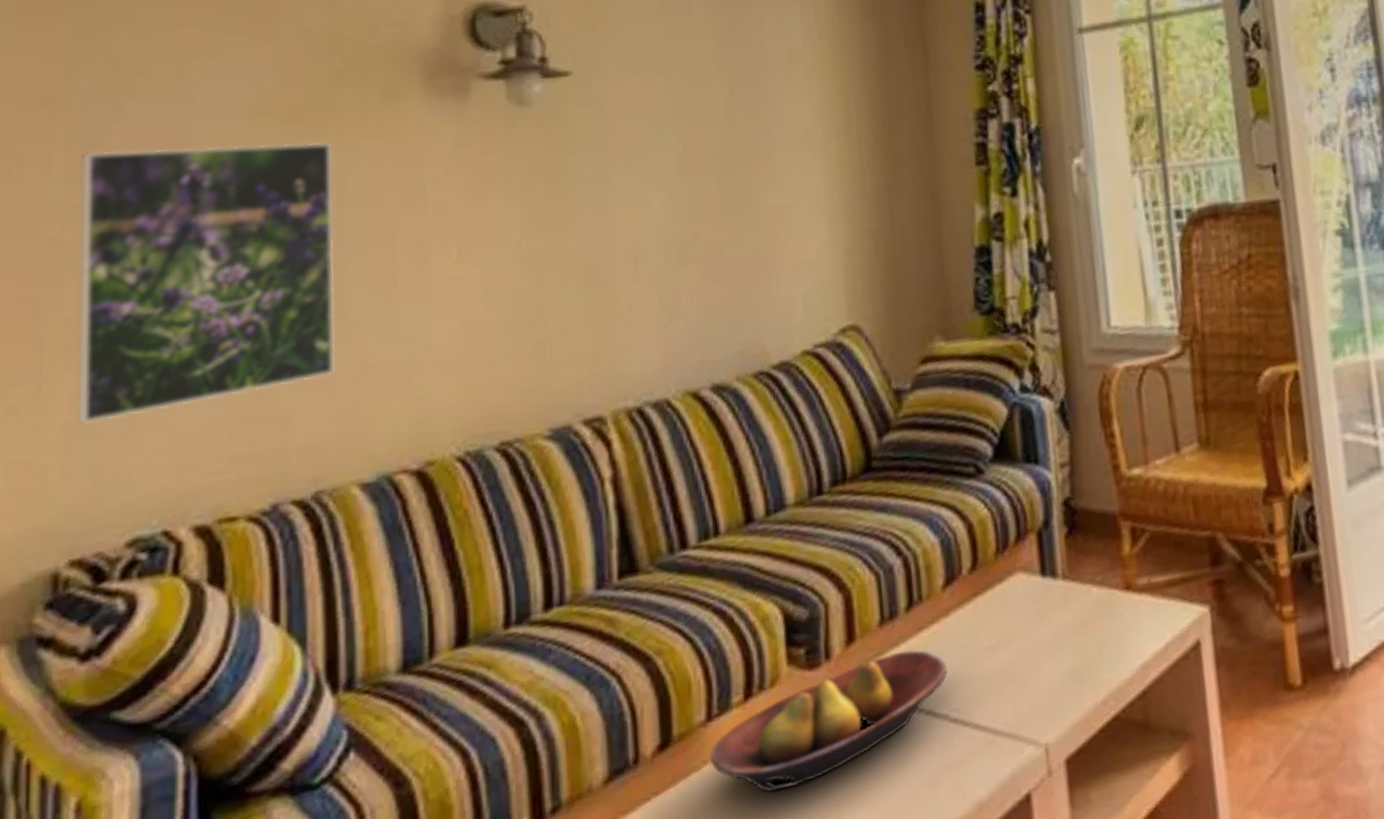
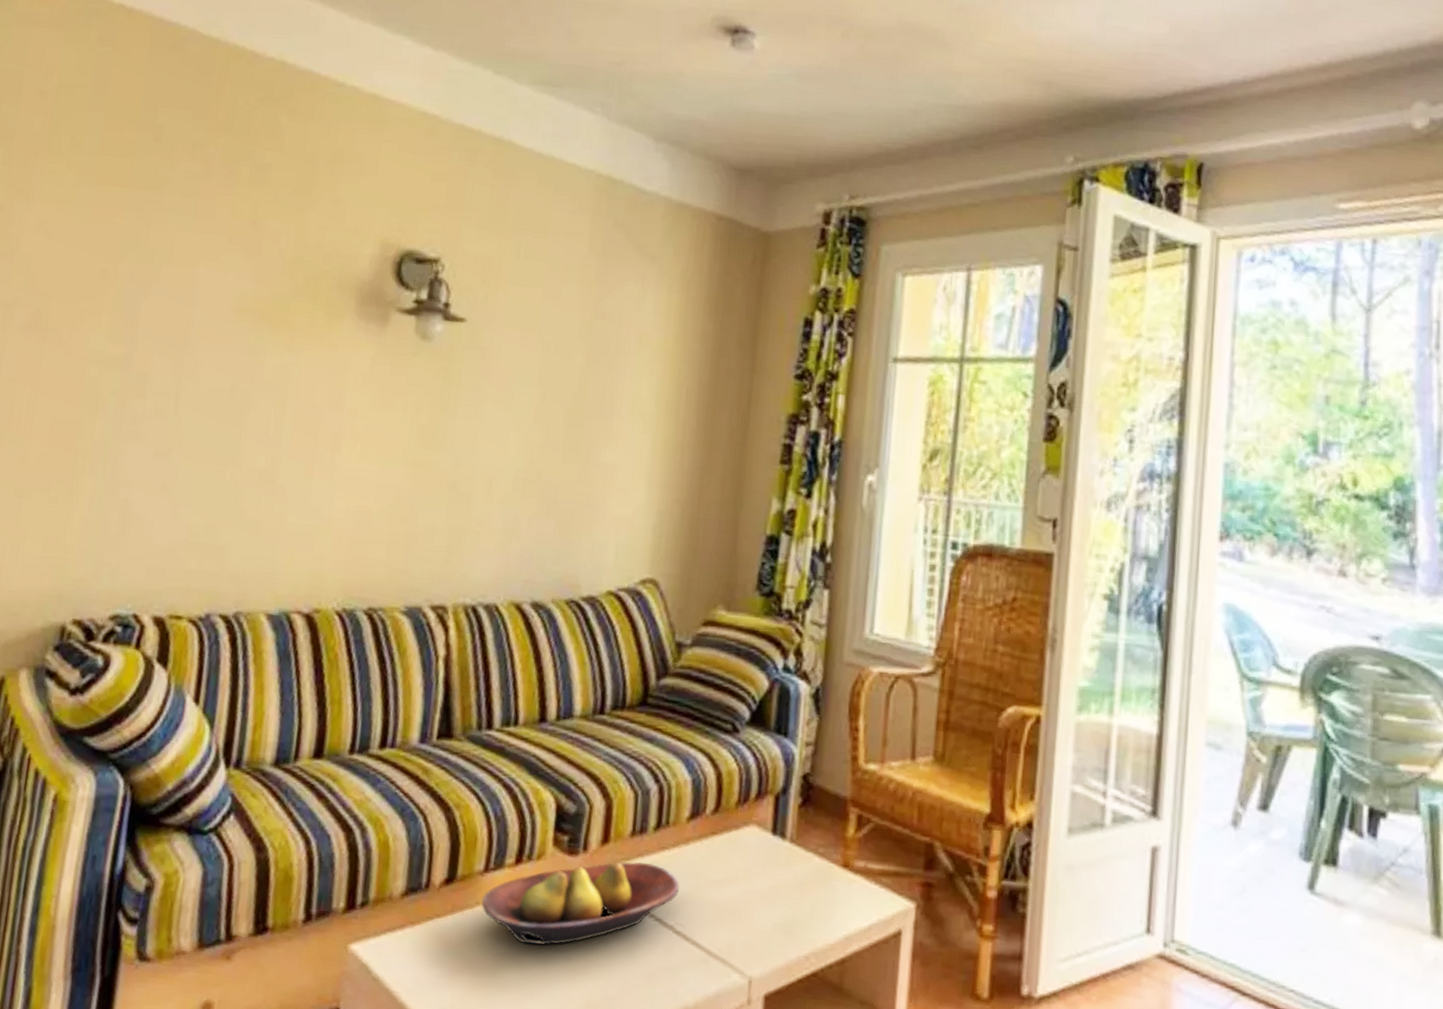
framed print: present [77,141,336,425] -> none [91,318,285,526]

